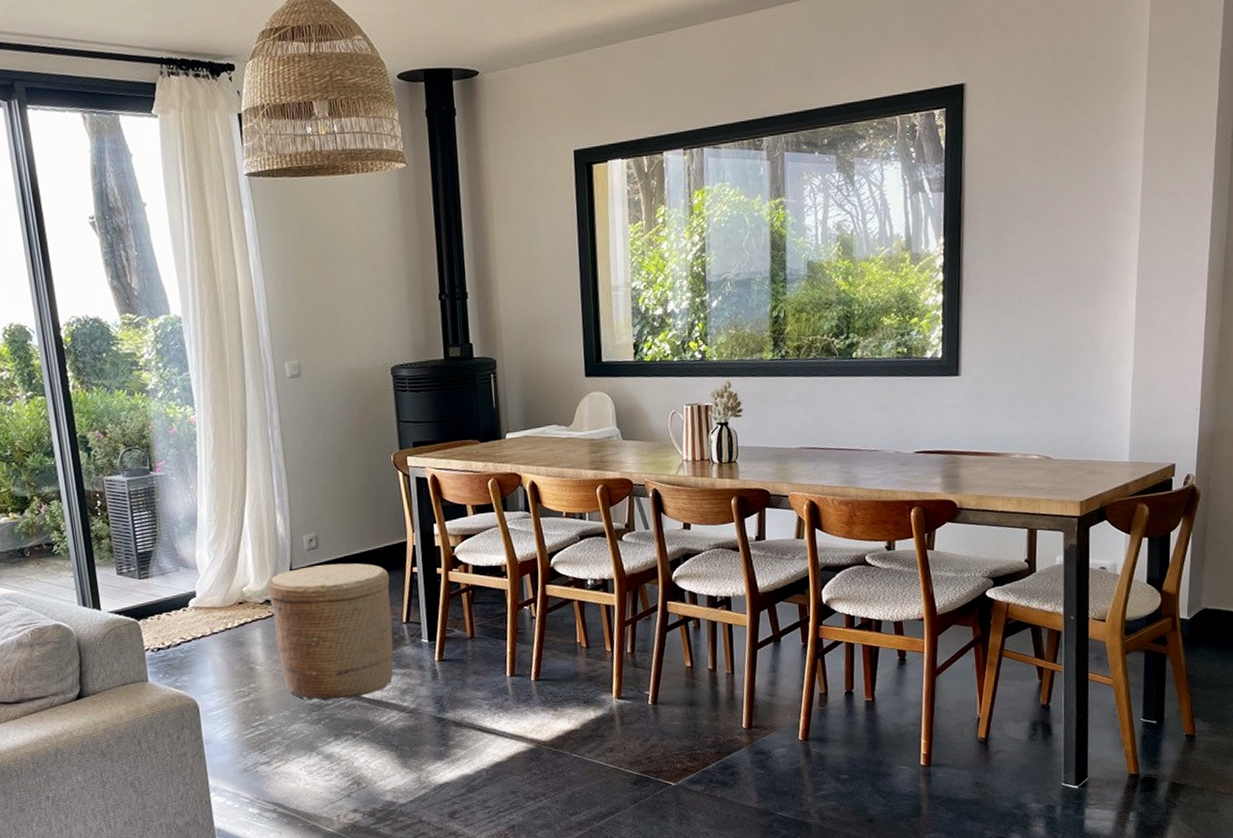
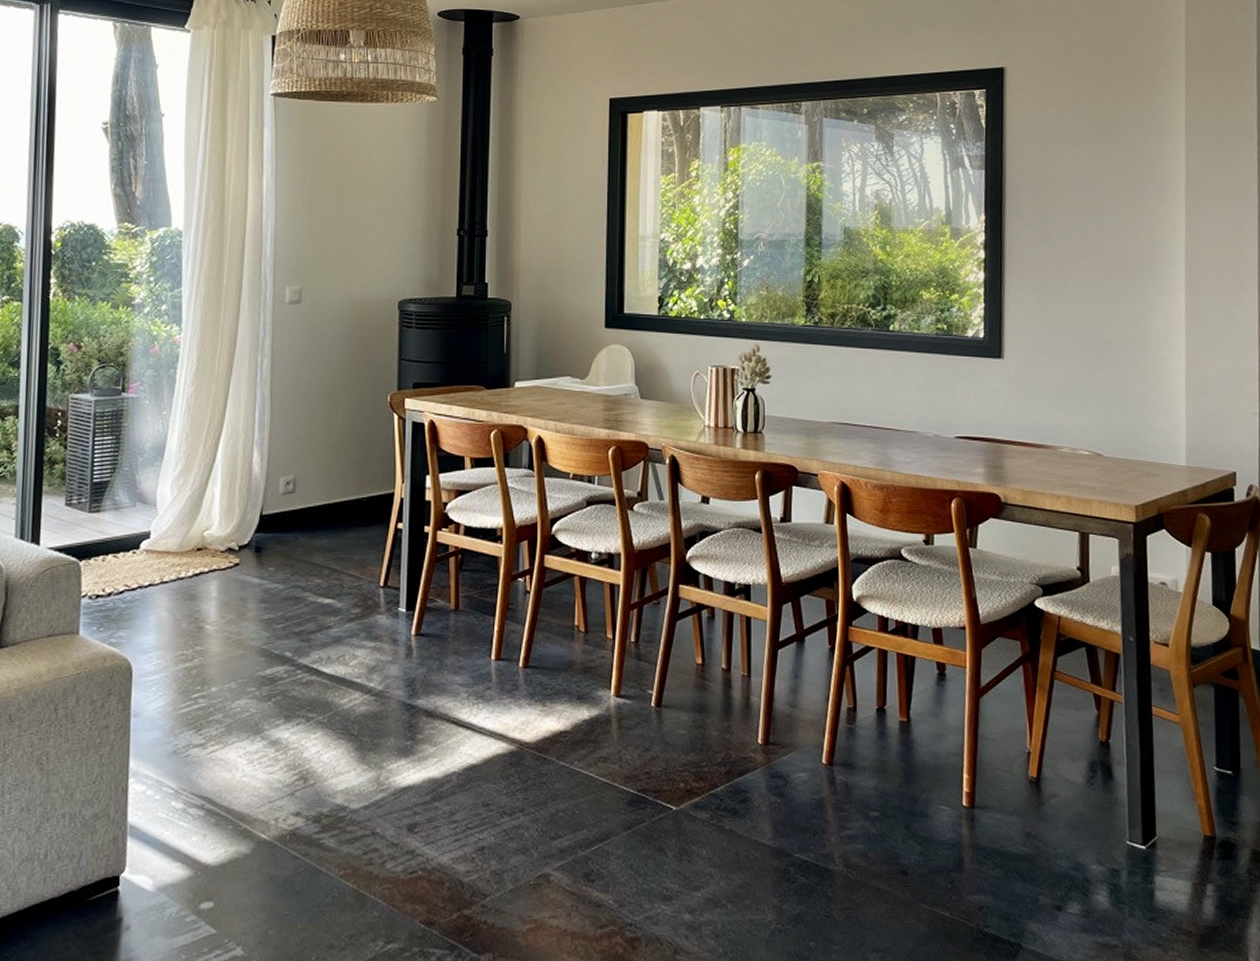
woven basket: present [267,563,394,700] -> none [231,512,370,672]

